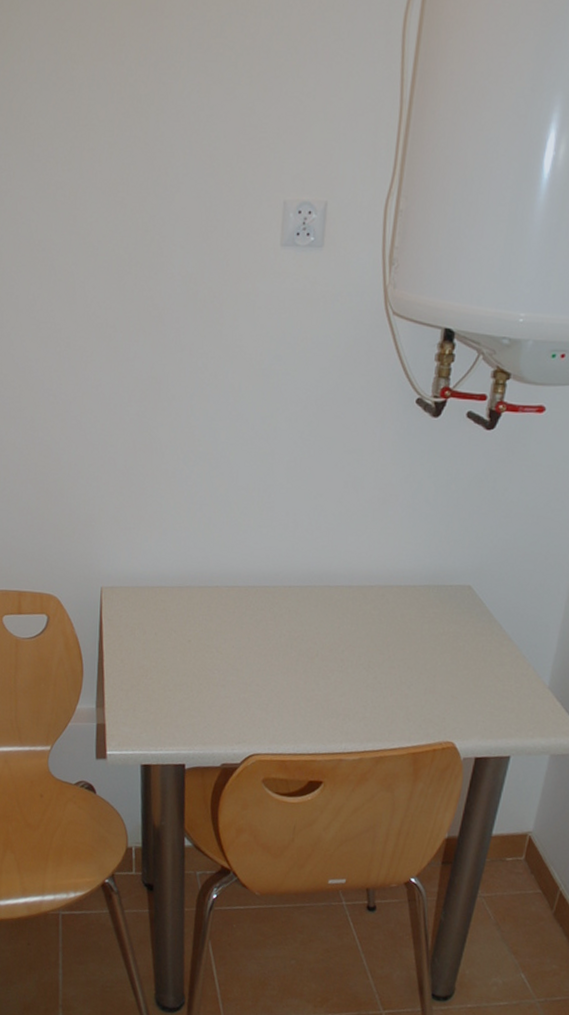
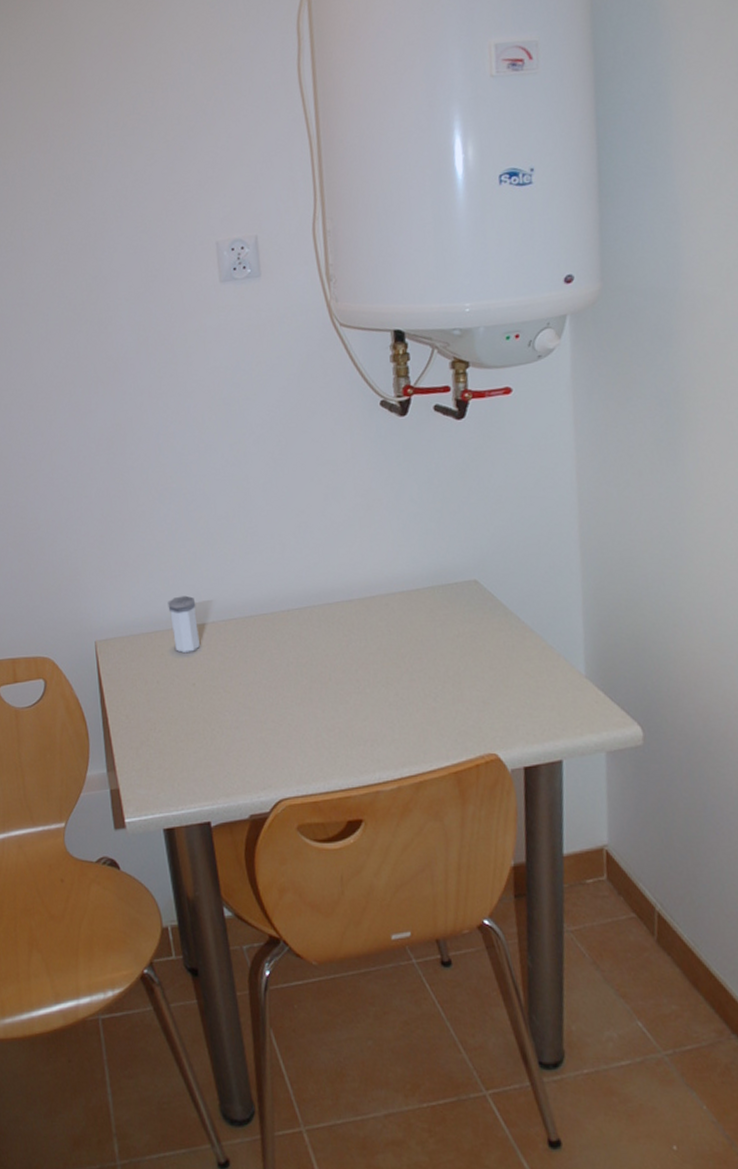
salt shaker: none [176,557,204,611] -> present [167,595,200,653]

